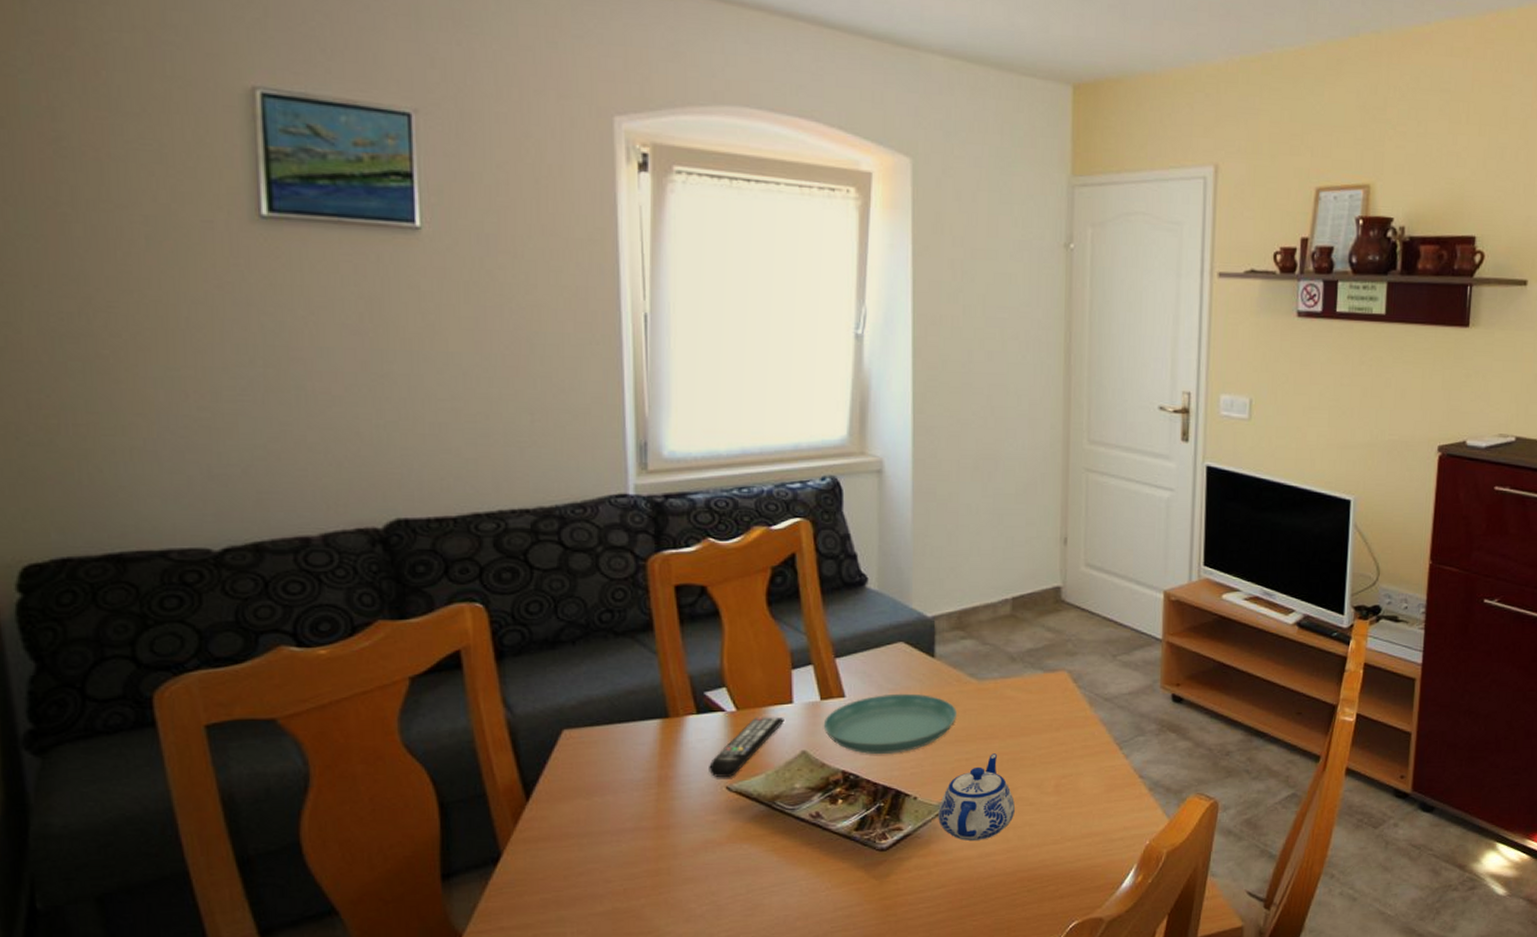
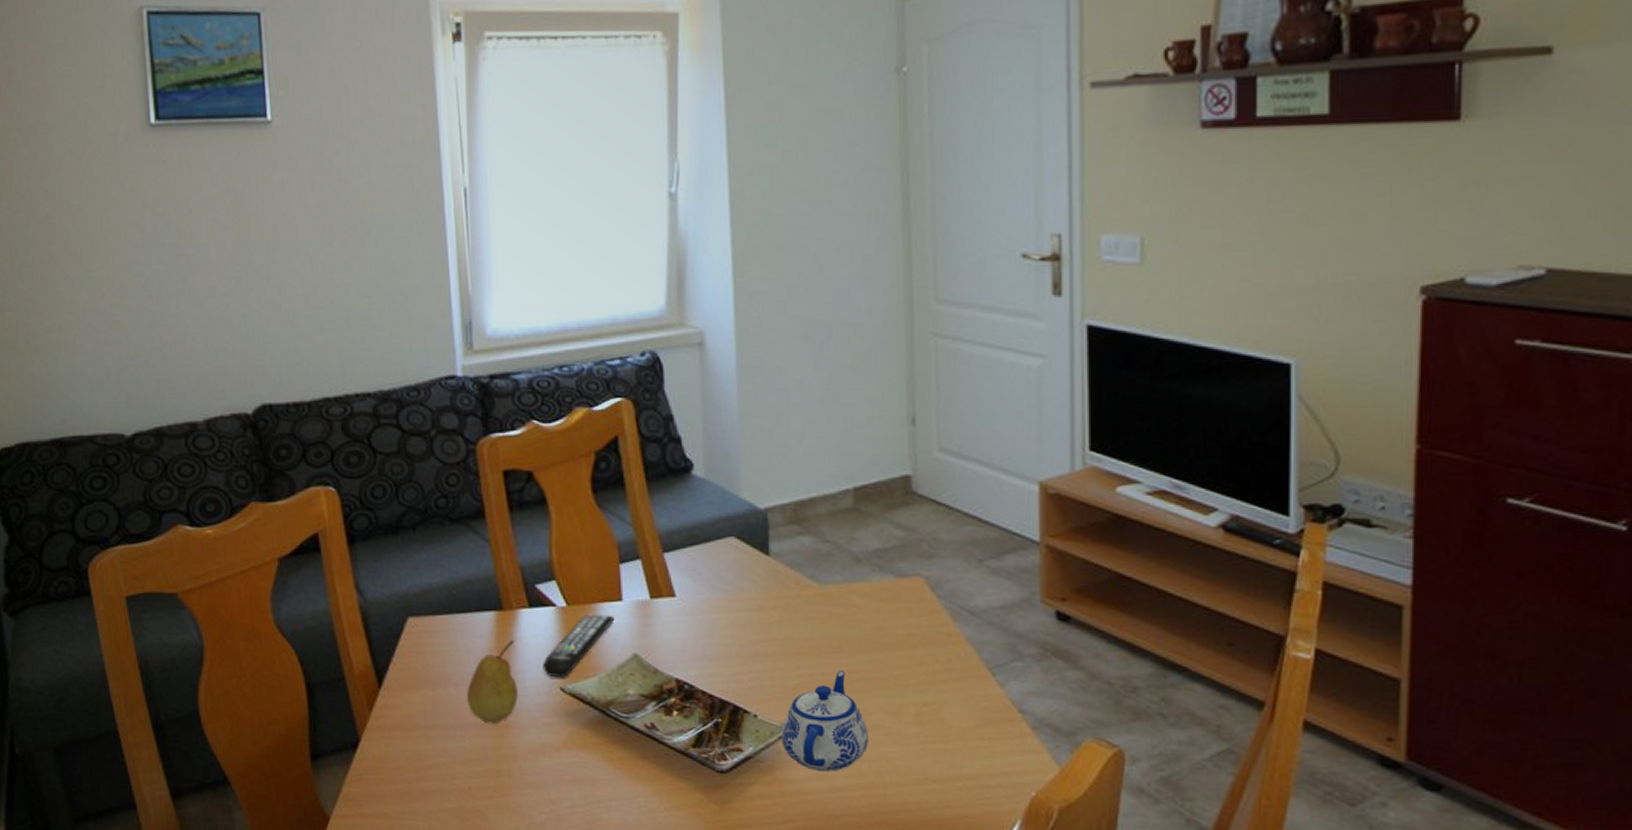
fruit: none [626,746,681,827] -> present [467,640,518,725]
saucer: present [823,693,957,755] -> none [654,595,797,664]

